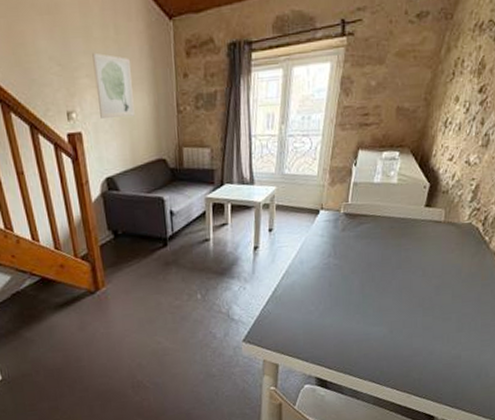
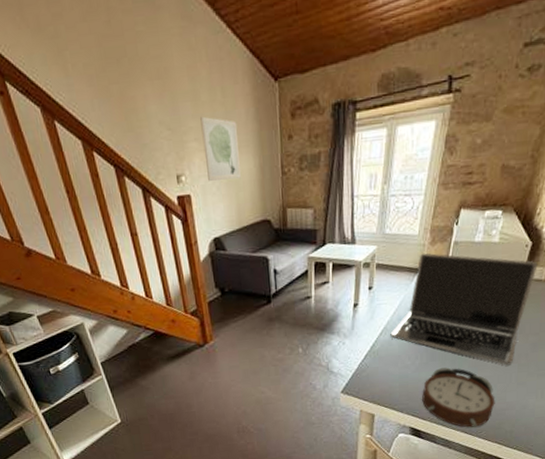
laptop: none [292,194,436,310] -> present [390,253,538,366]
alarm clock: none [327,312,402,376] -> present [422,367,495,427]

